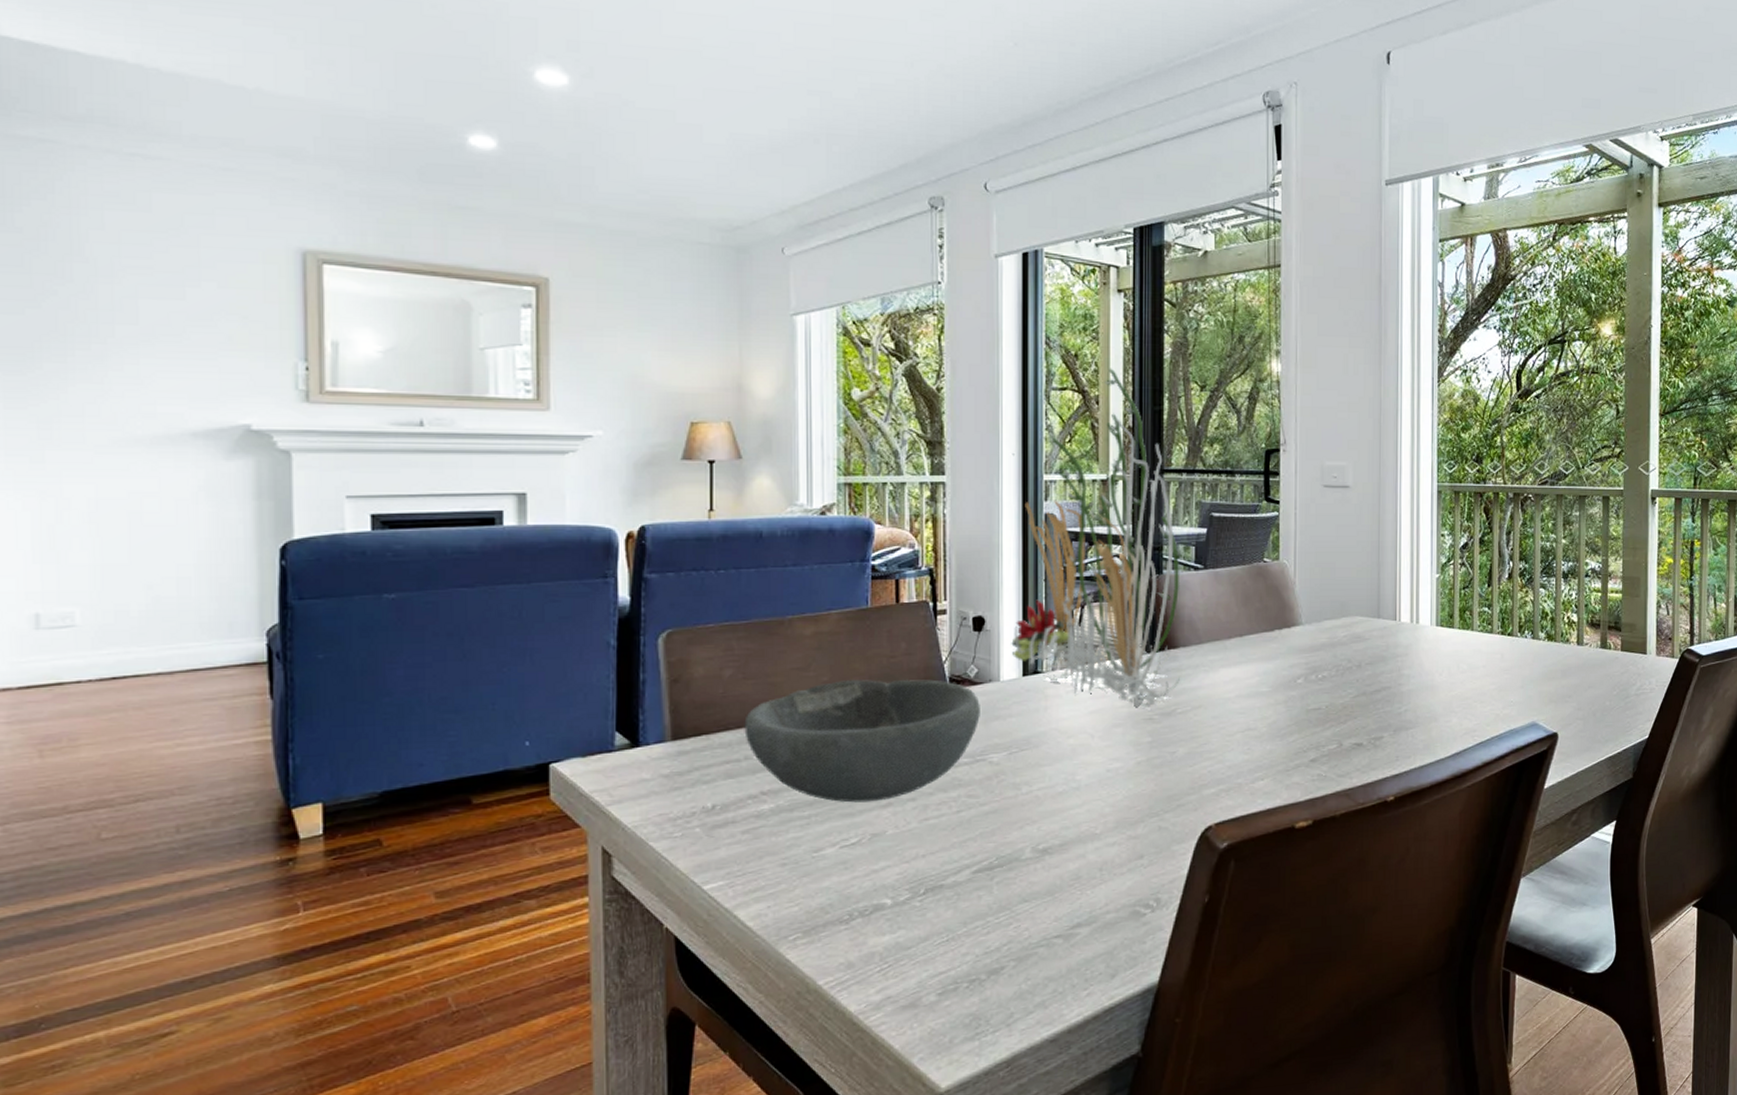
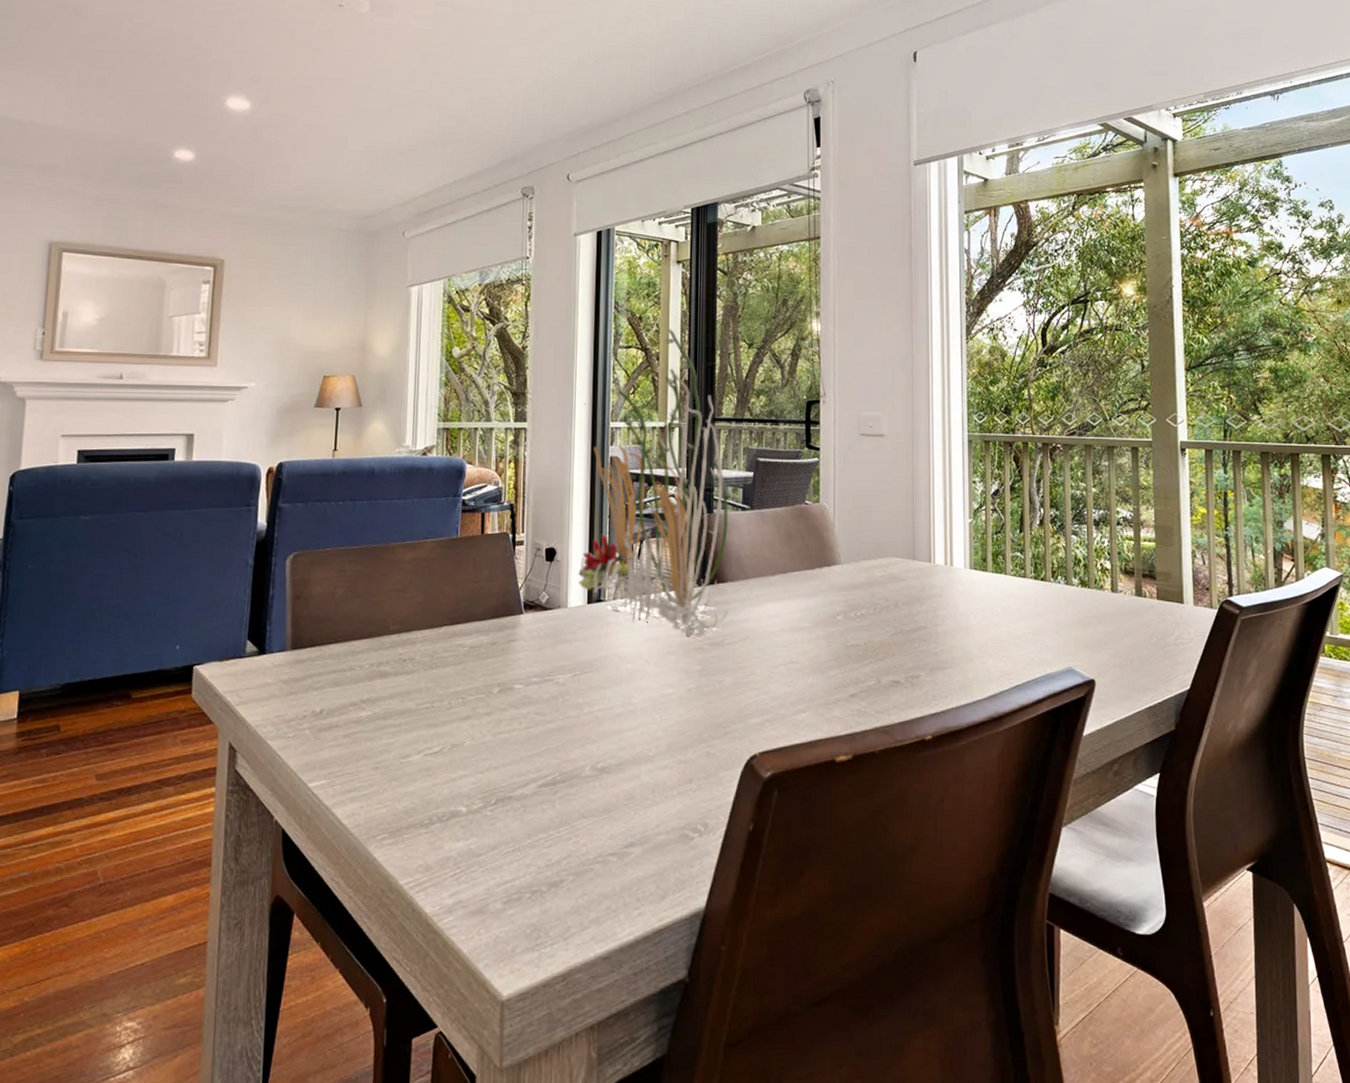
bowl: present [744,679,980,803] -> none [350,602,550,714]

